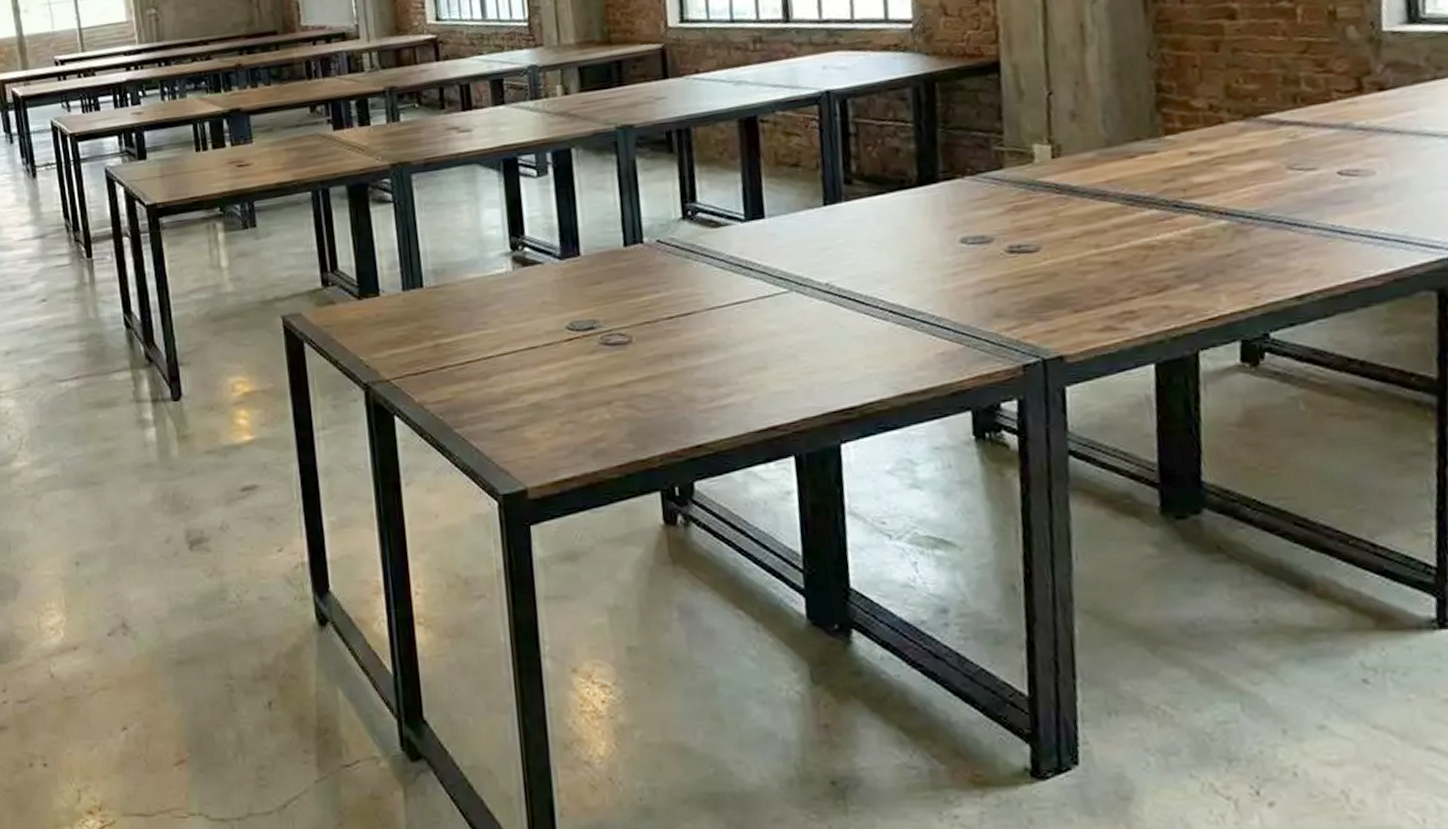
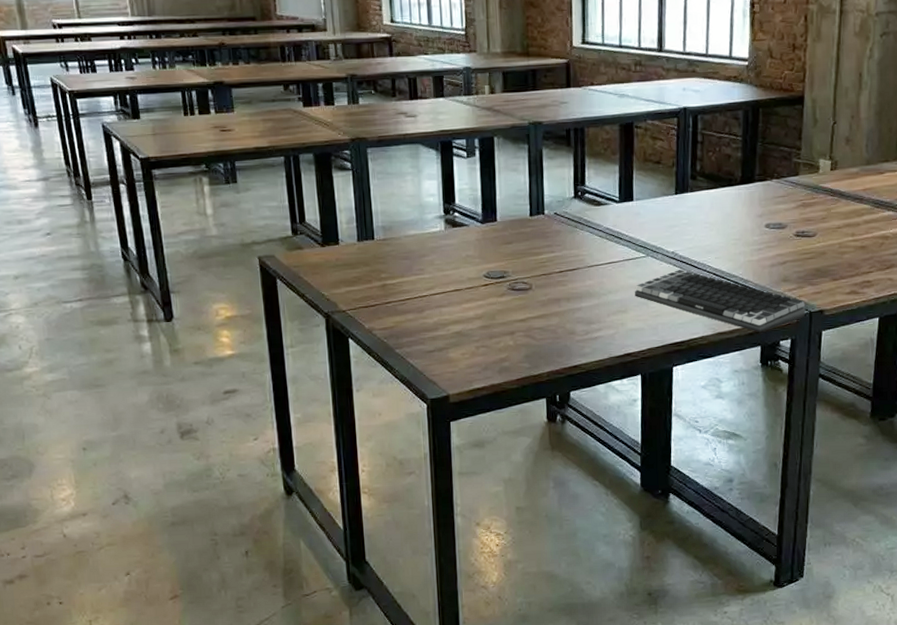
computer keyboard: none [775,307,1037,392] -> present [634,270,806,333]

